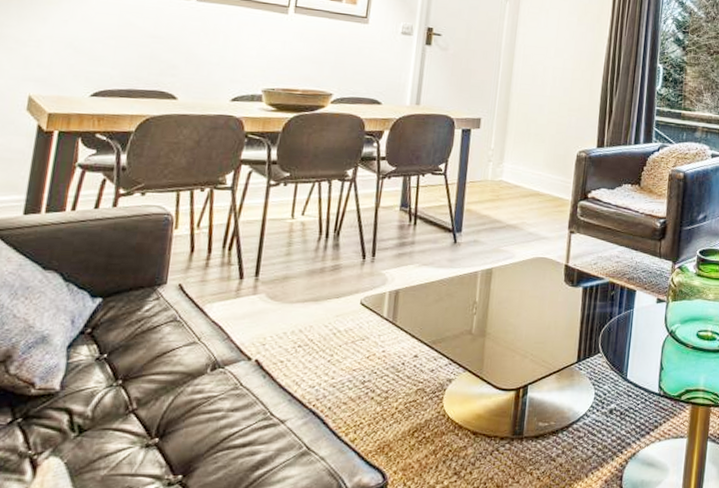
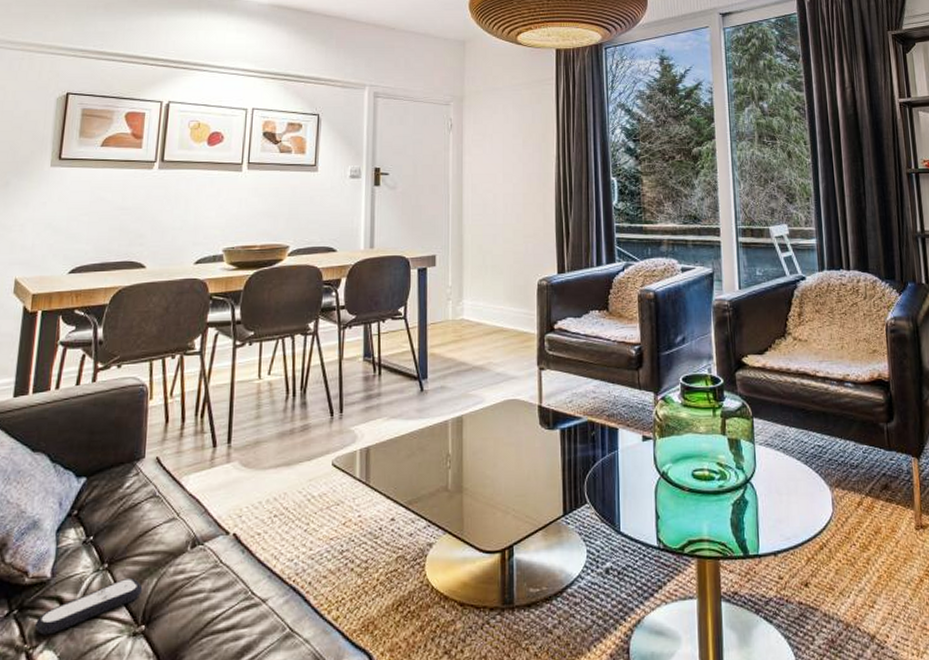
remote control: none [40,394,158,443] -> present [34,577,143,635]

